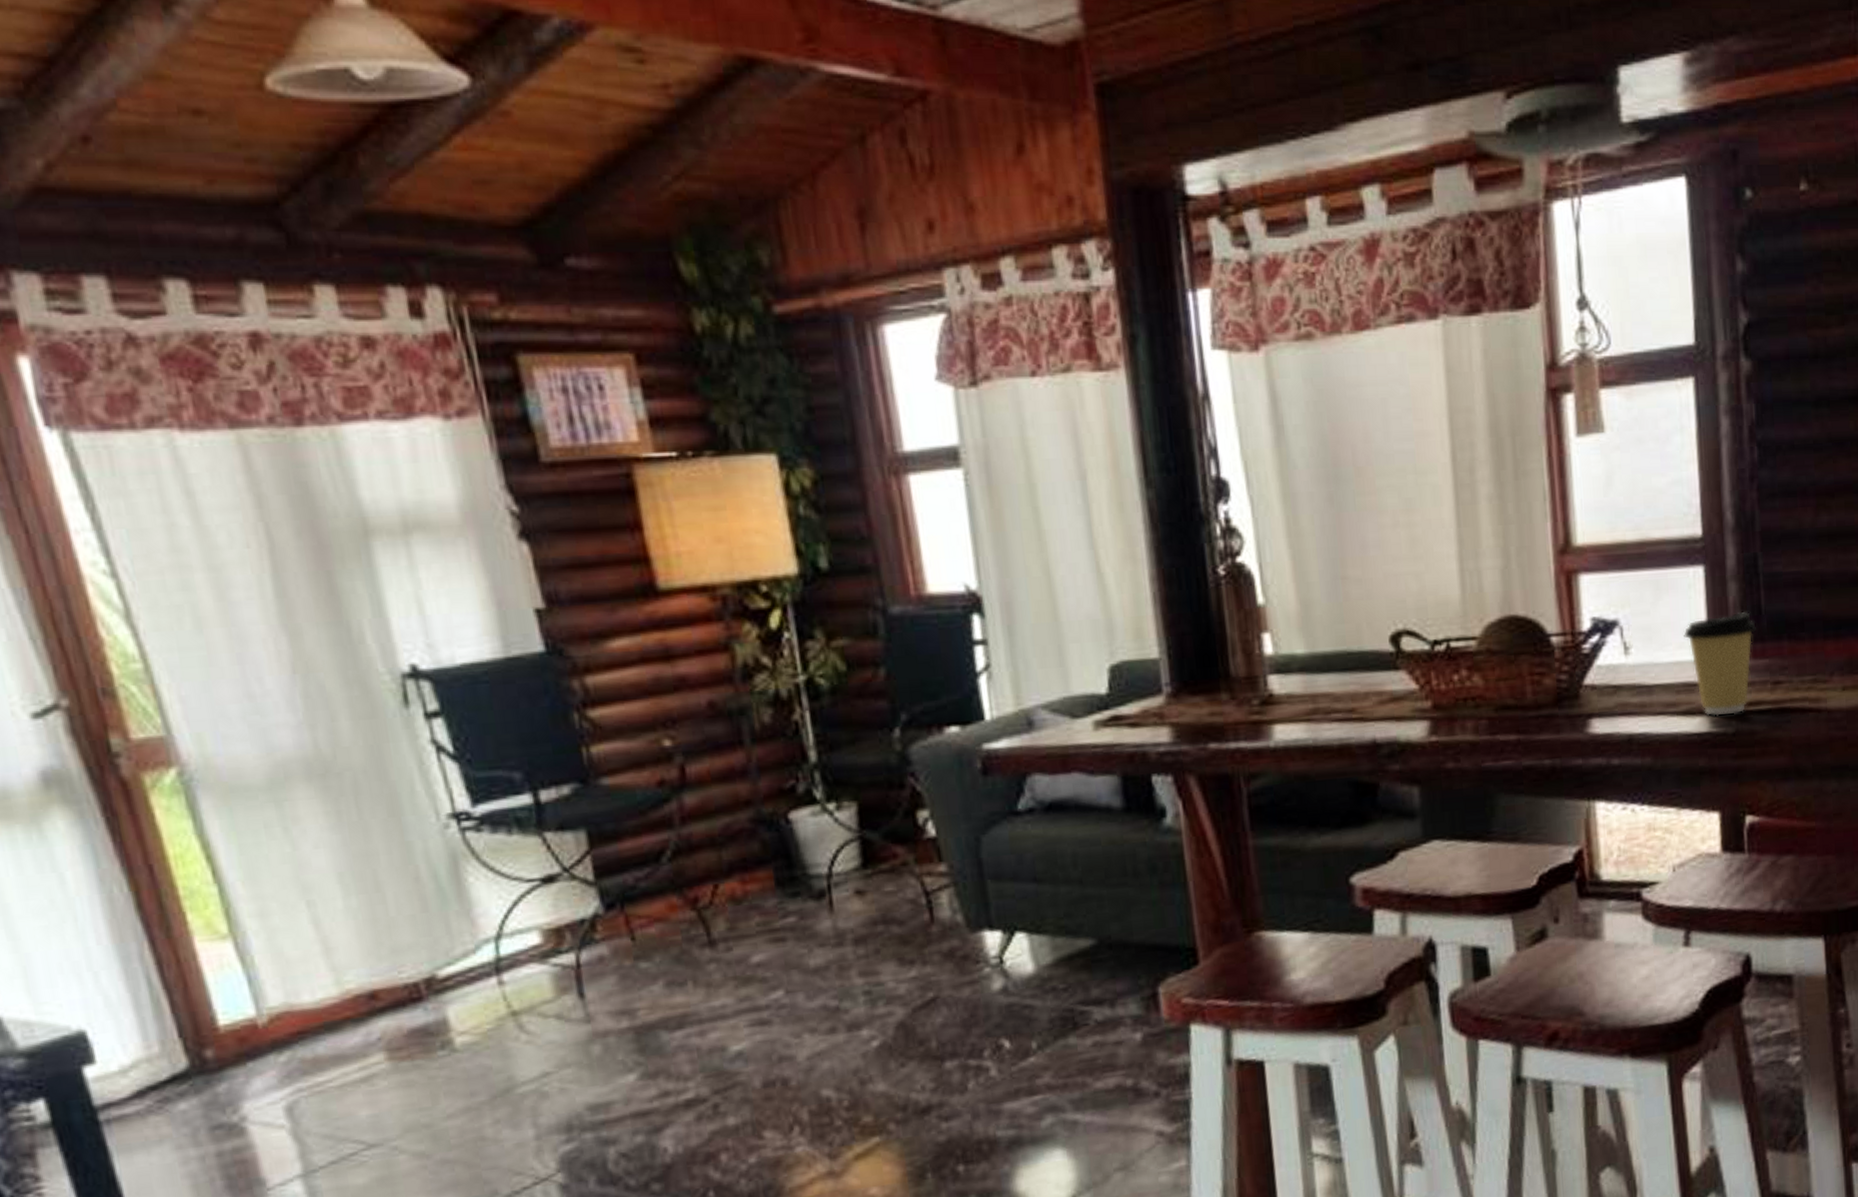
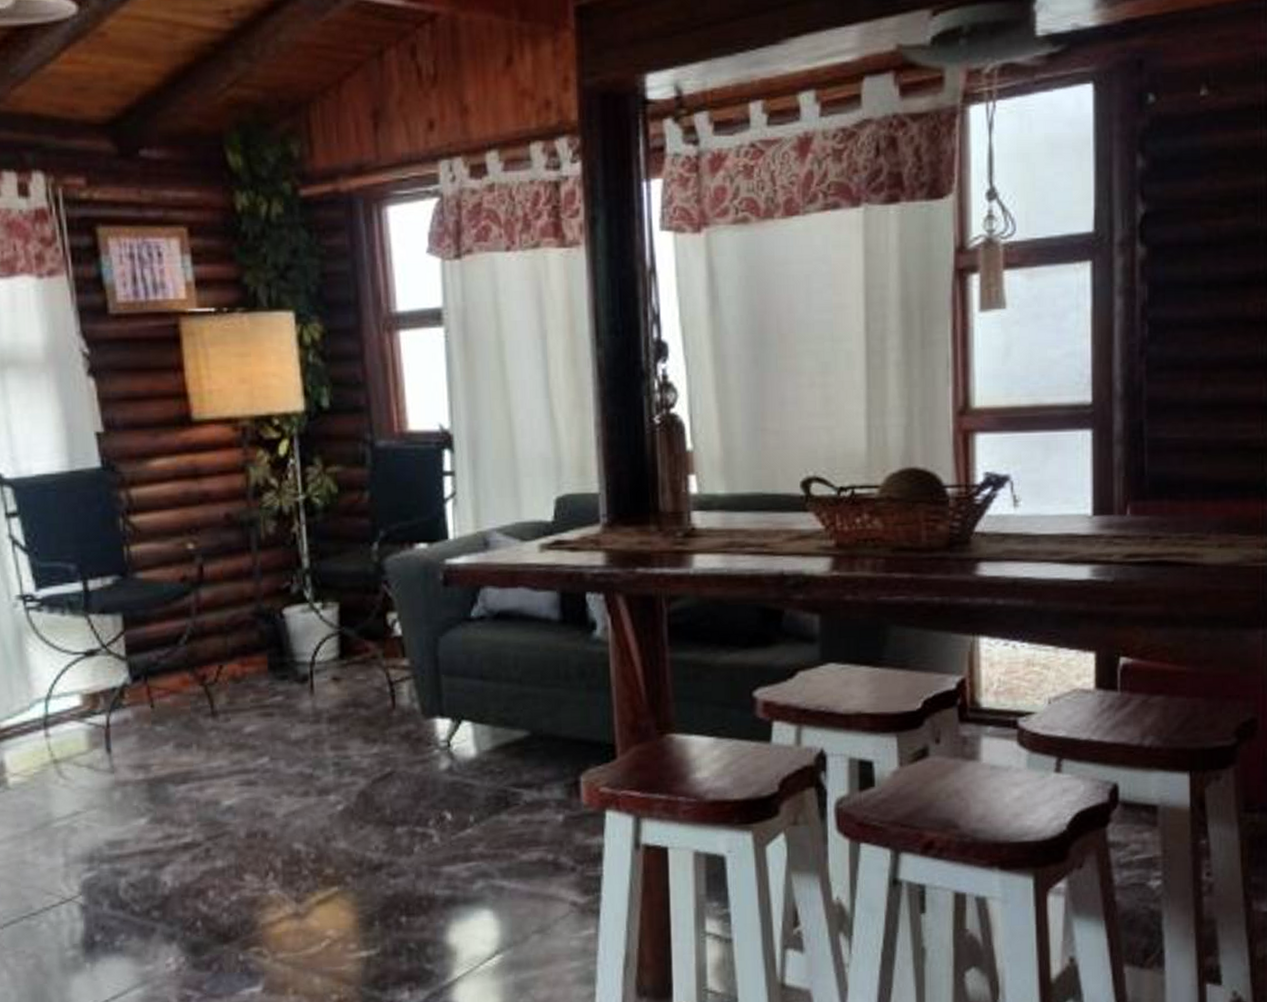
coffee cup: present [1684,611,1757,716] -> none [1070,472,1140,566]

